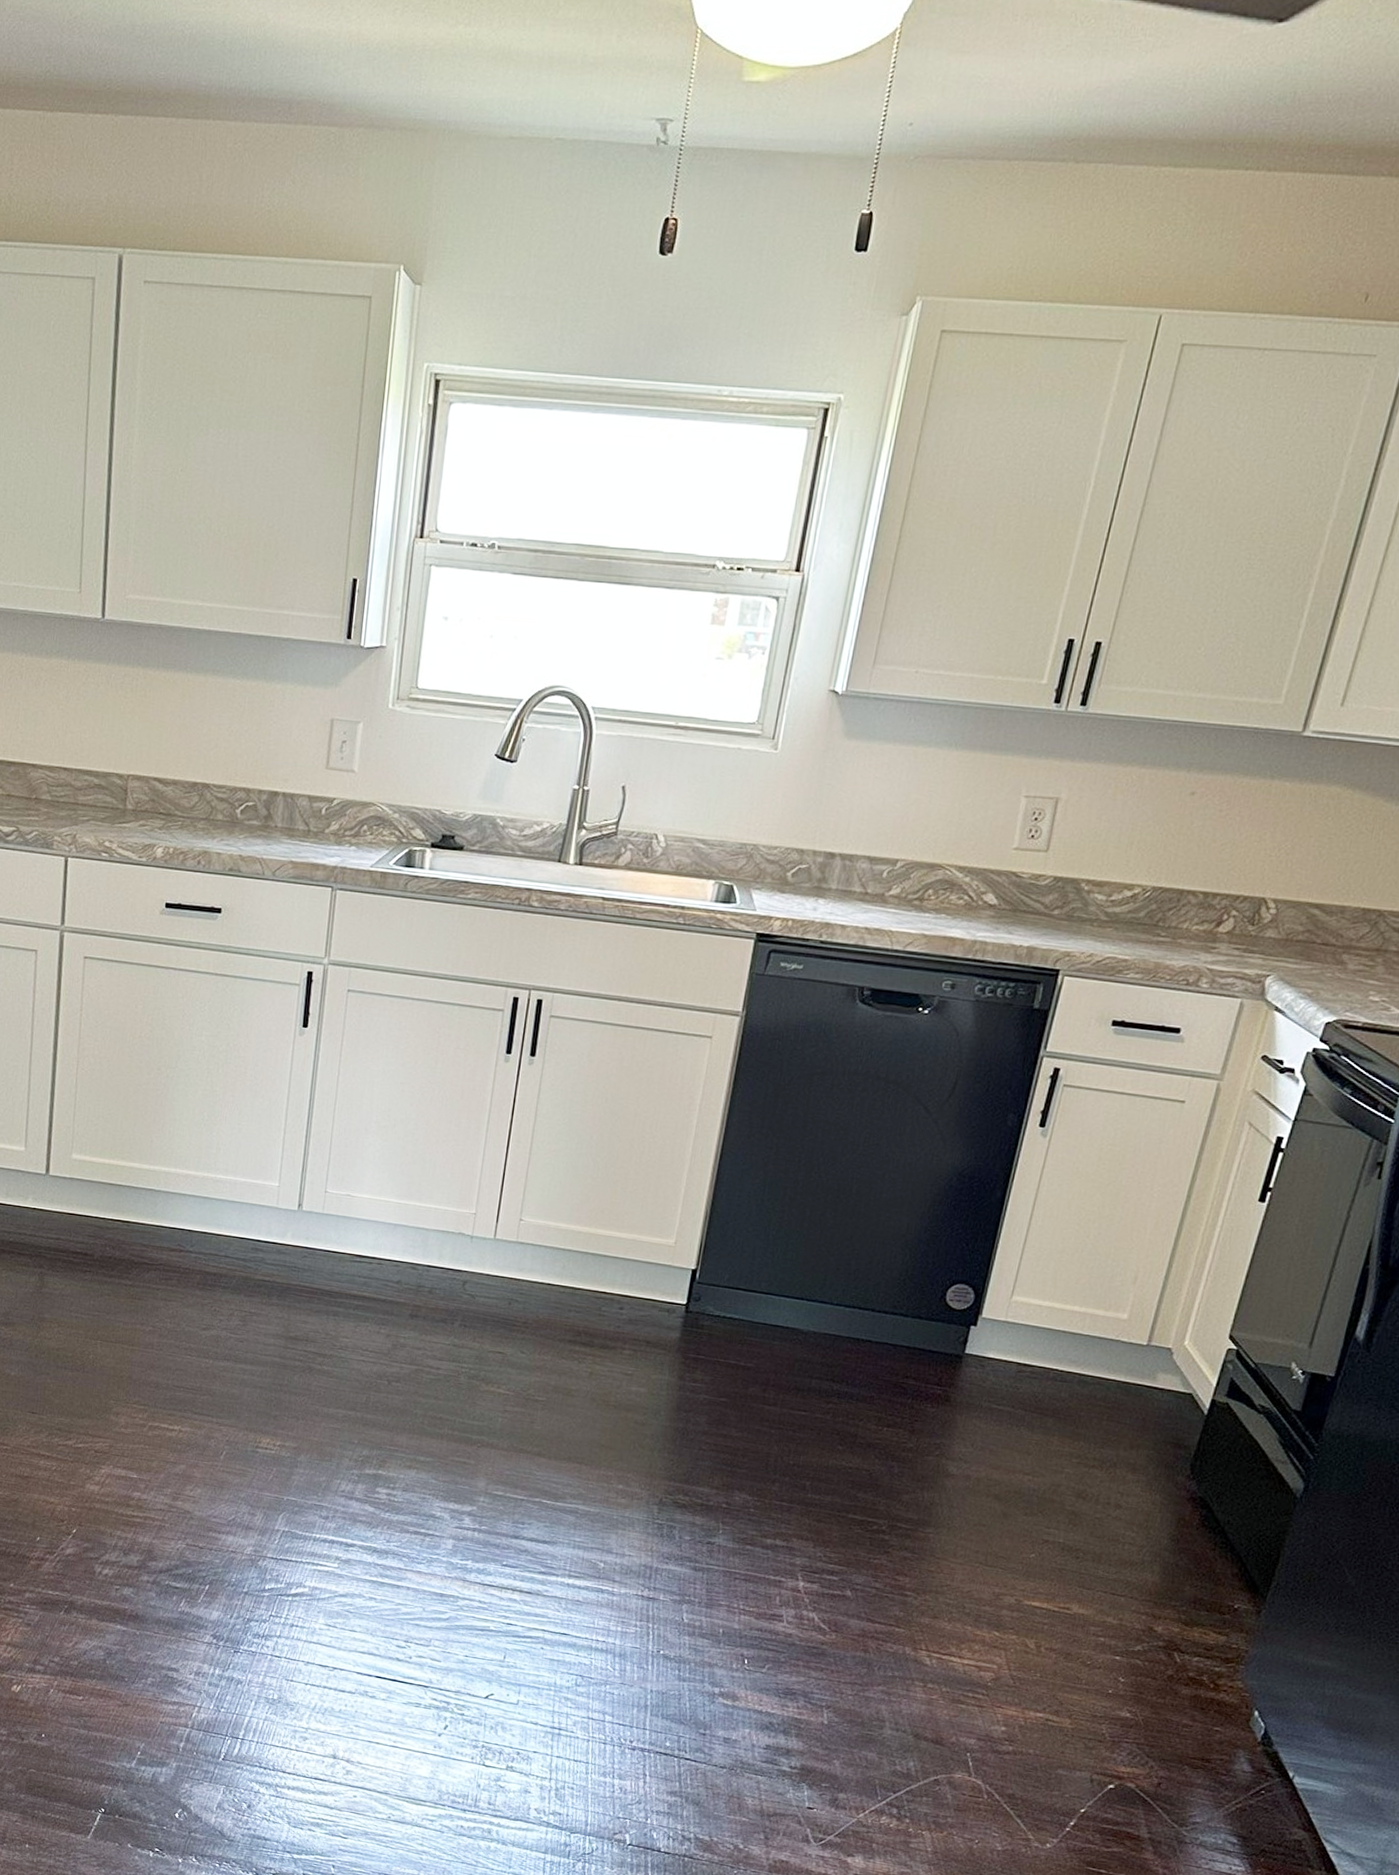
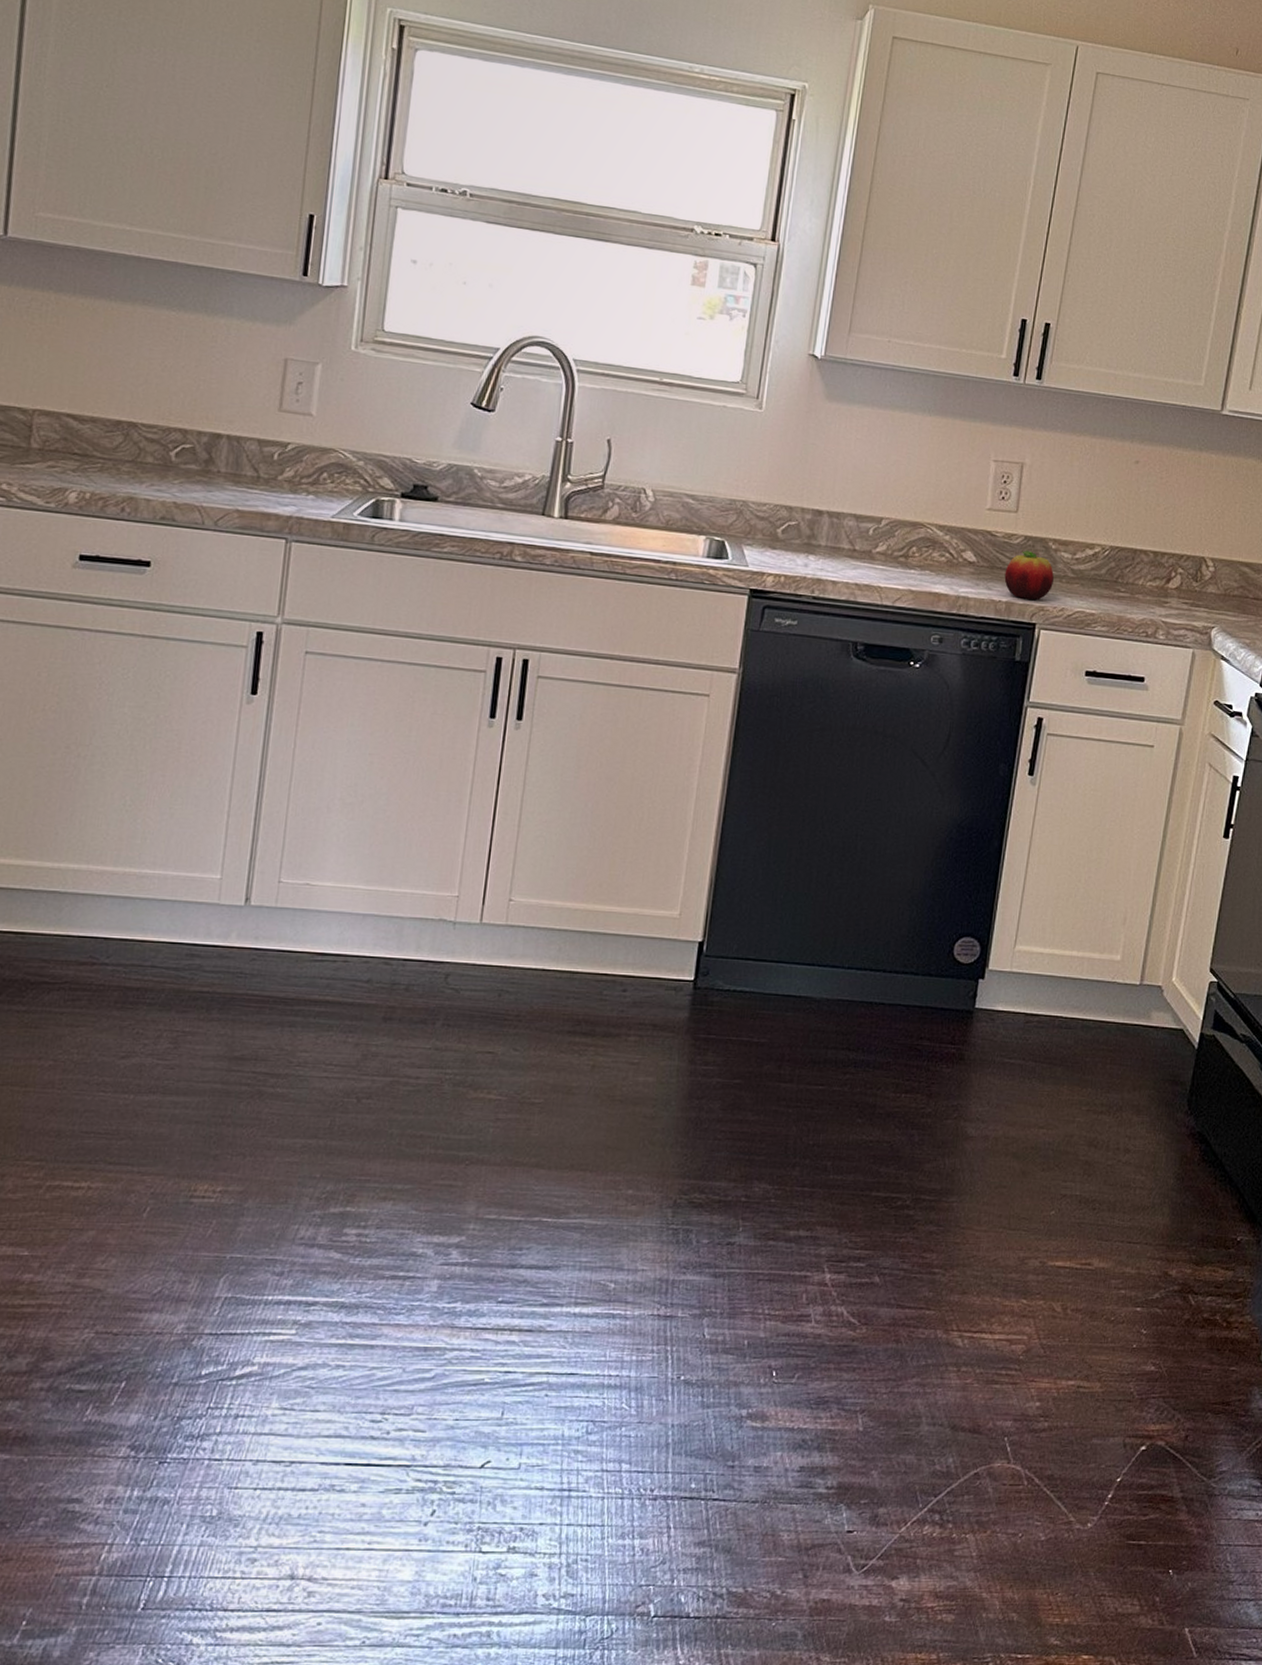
fruit: none [1027,891,1085,945] -> present [1004,550,1054,600]

